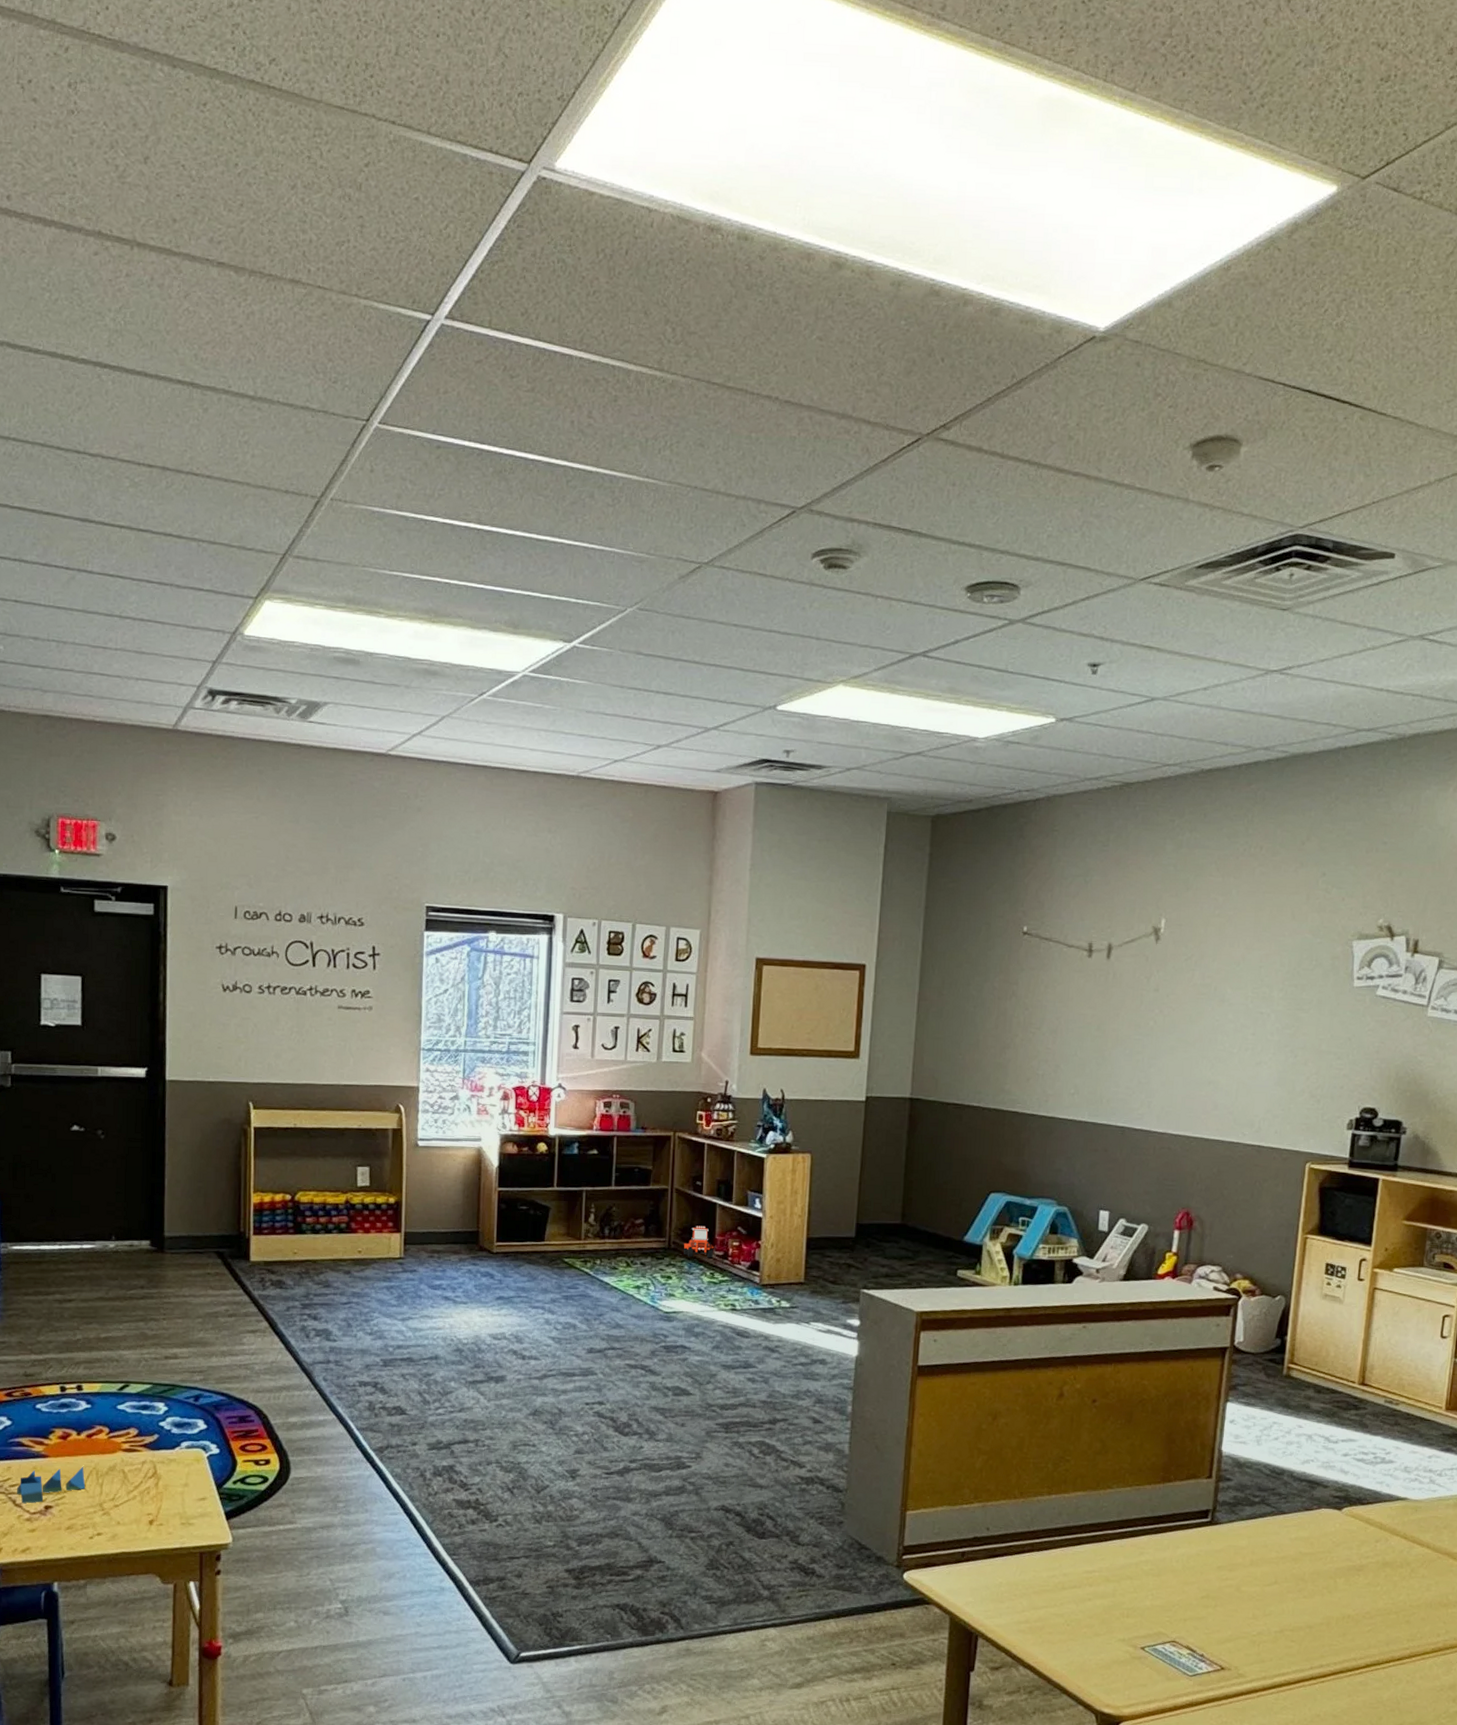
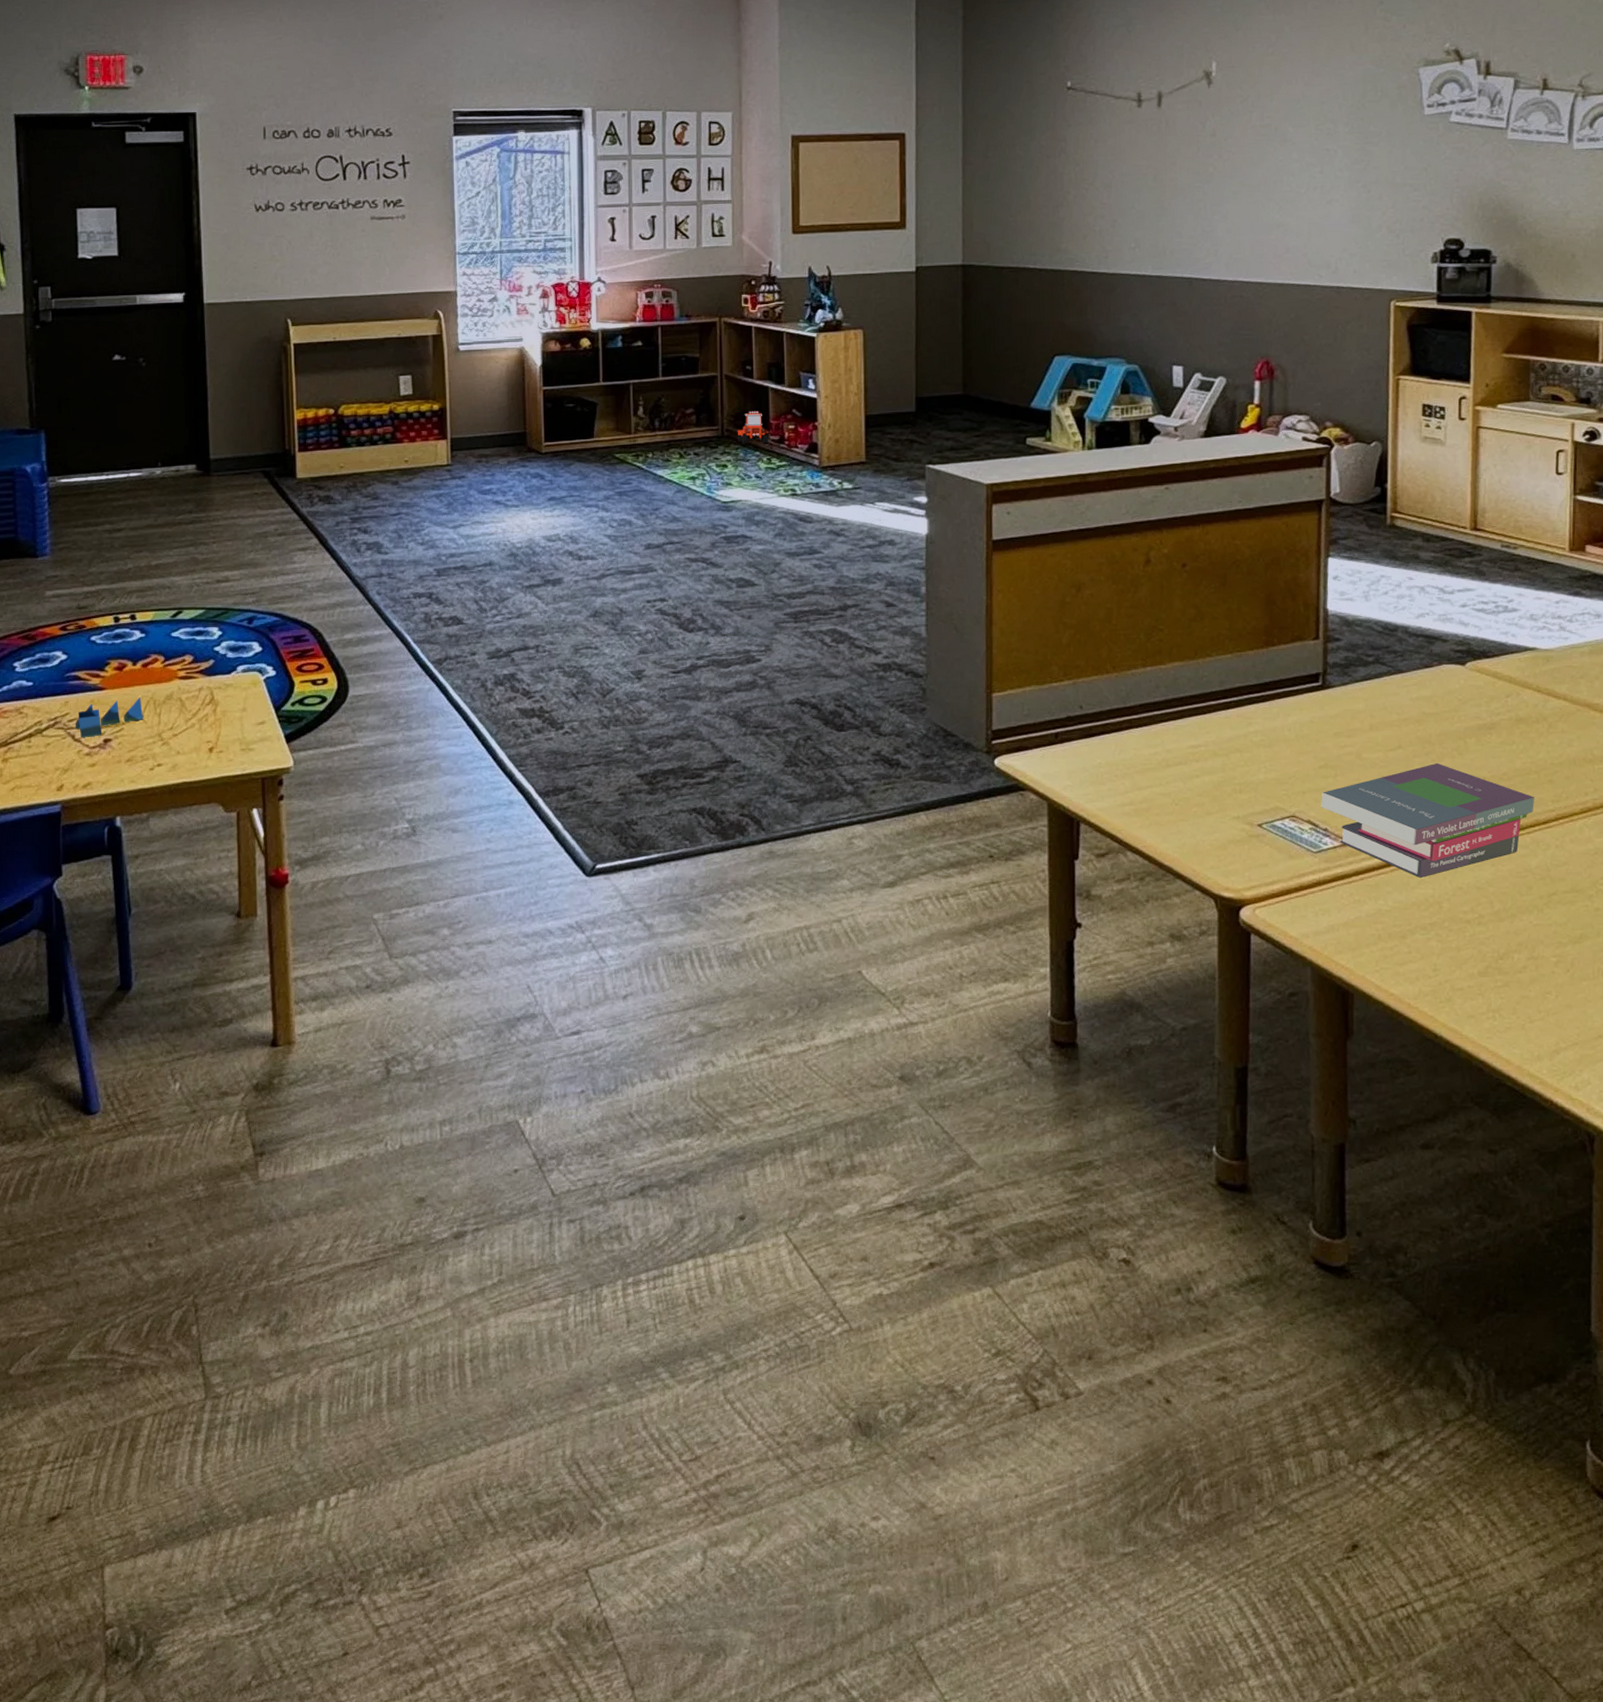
books: none [1199,1599,1392,1704] -> present [1321,762,1534,877]

